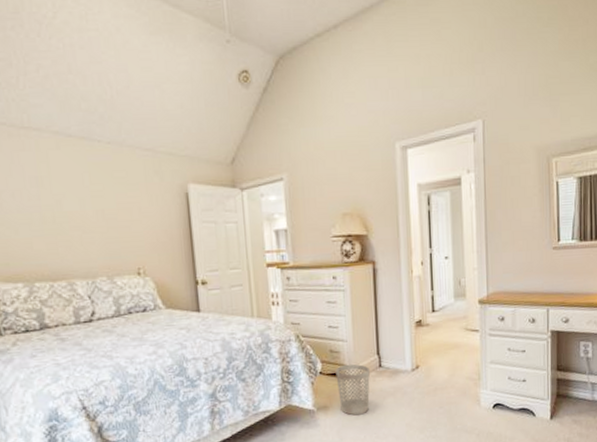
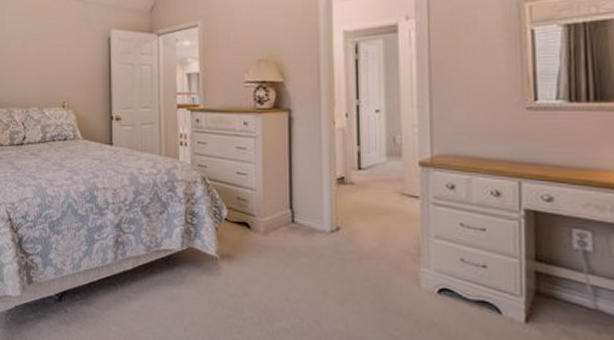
wastebasket: present [335,364,370,416] -> none [242,215,281,272]

